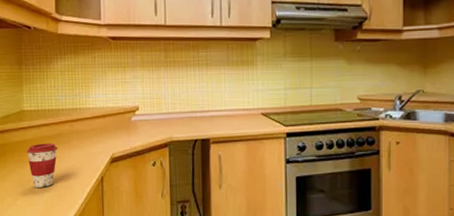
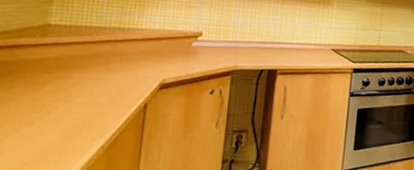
coffee cup: present [26,143,59,188] -> none [45,63,92,114]

